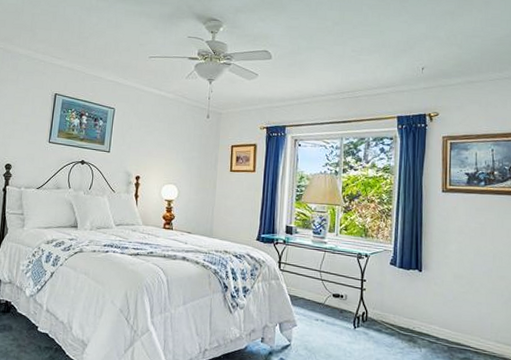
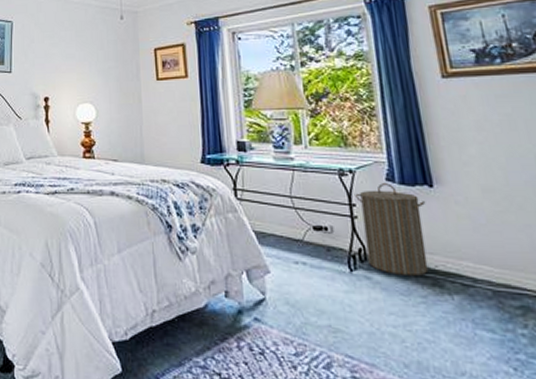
laundry hamper: none [367,266,415,334] -> present [355,183,429,276]

